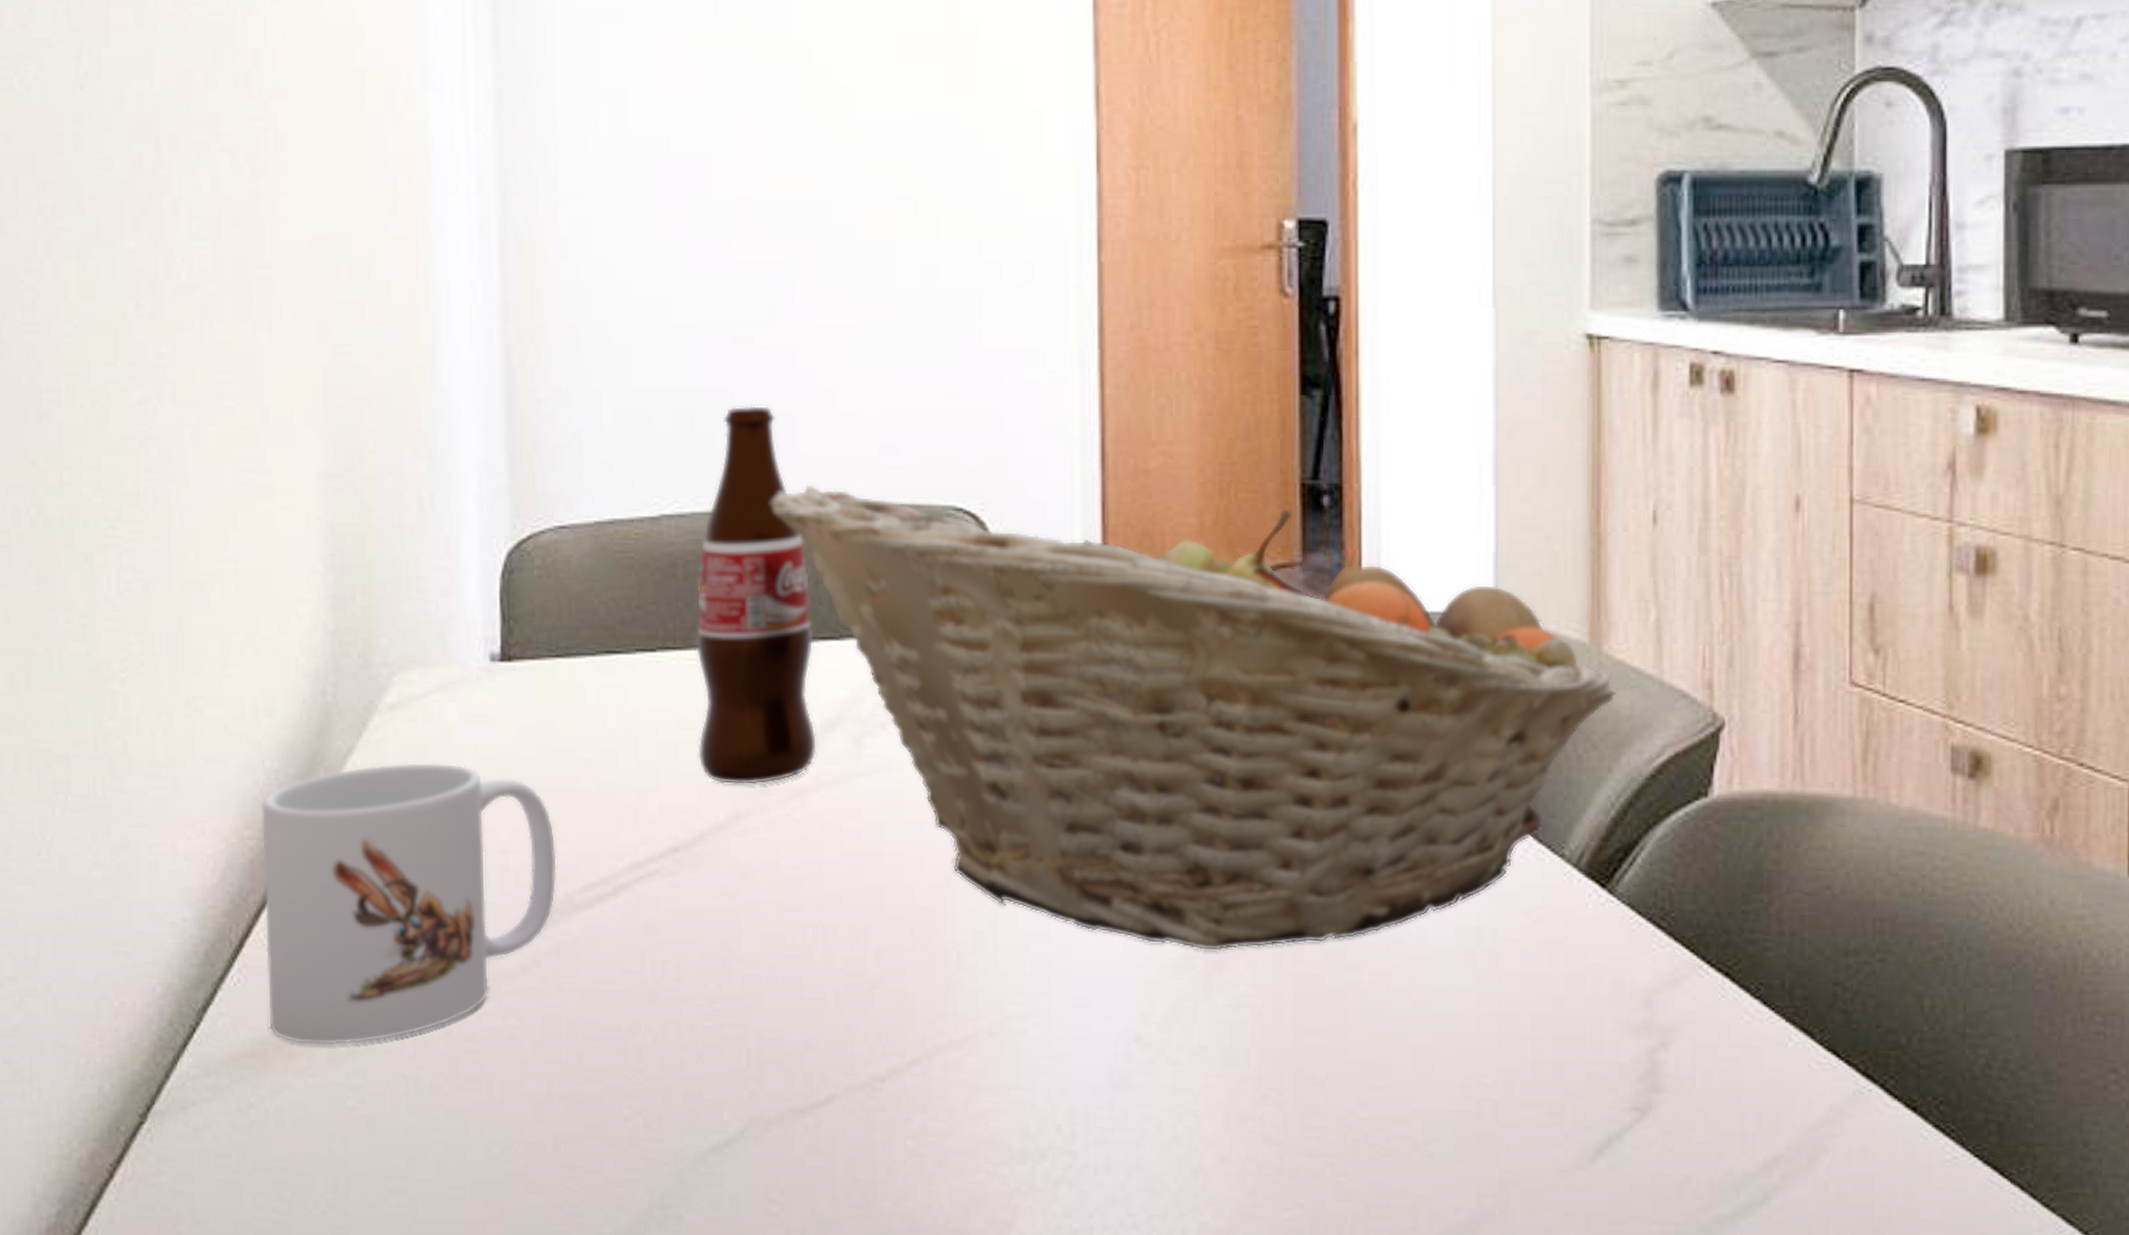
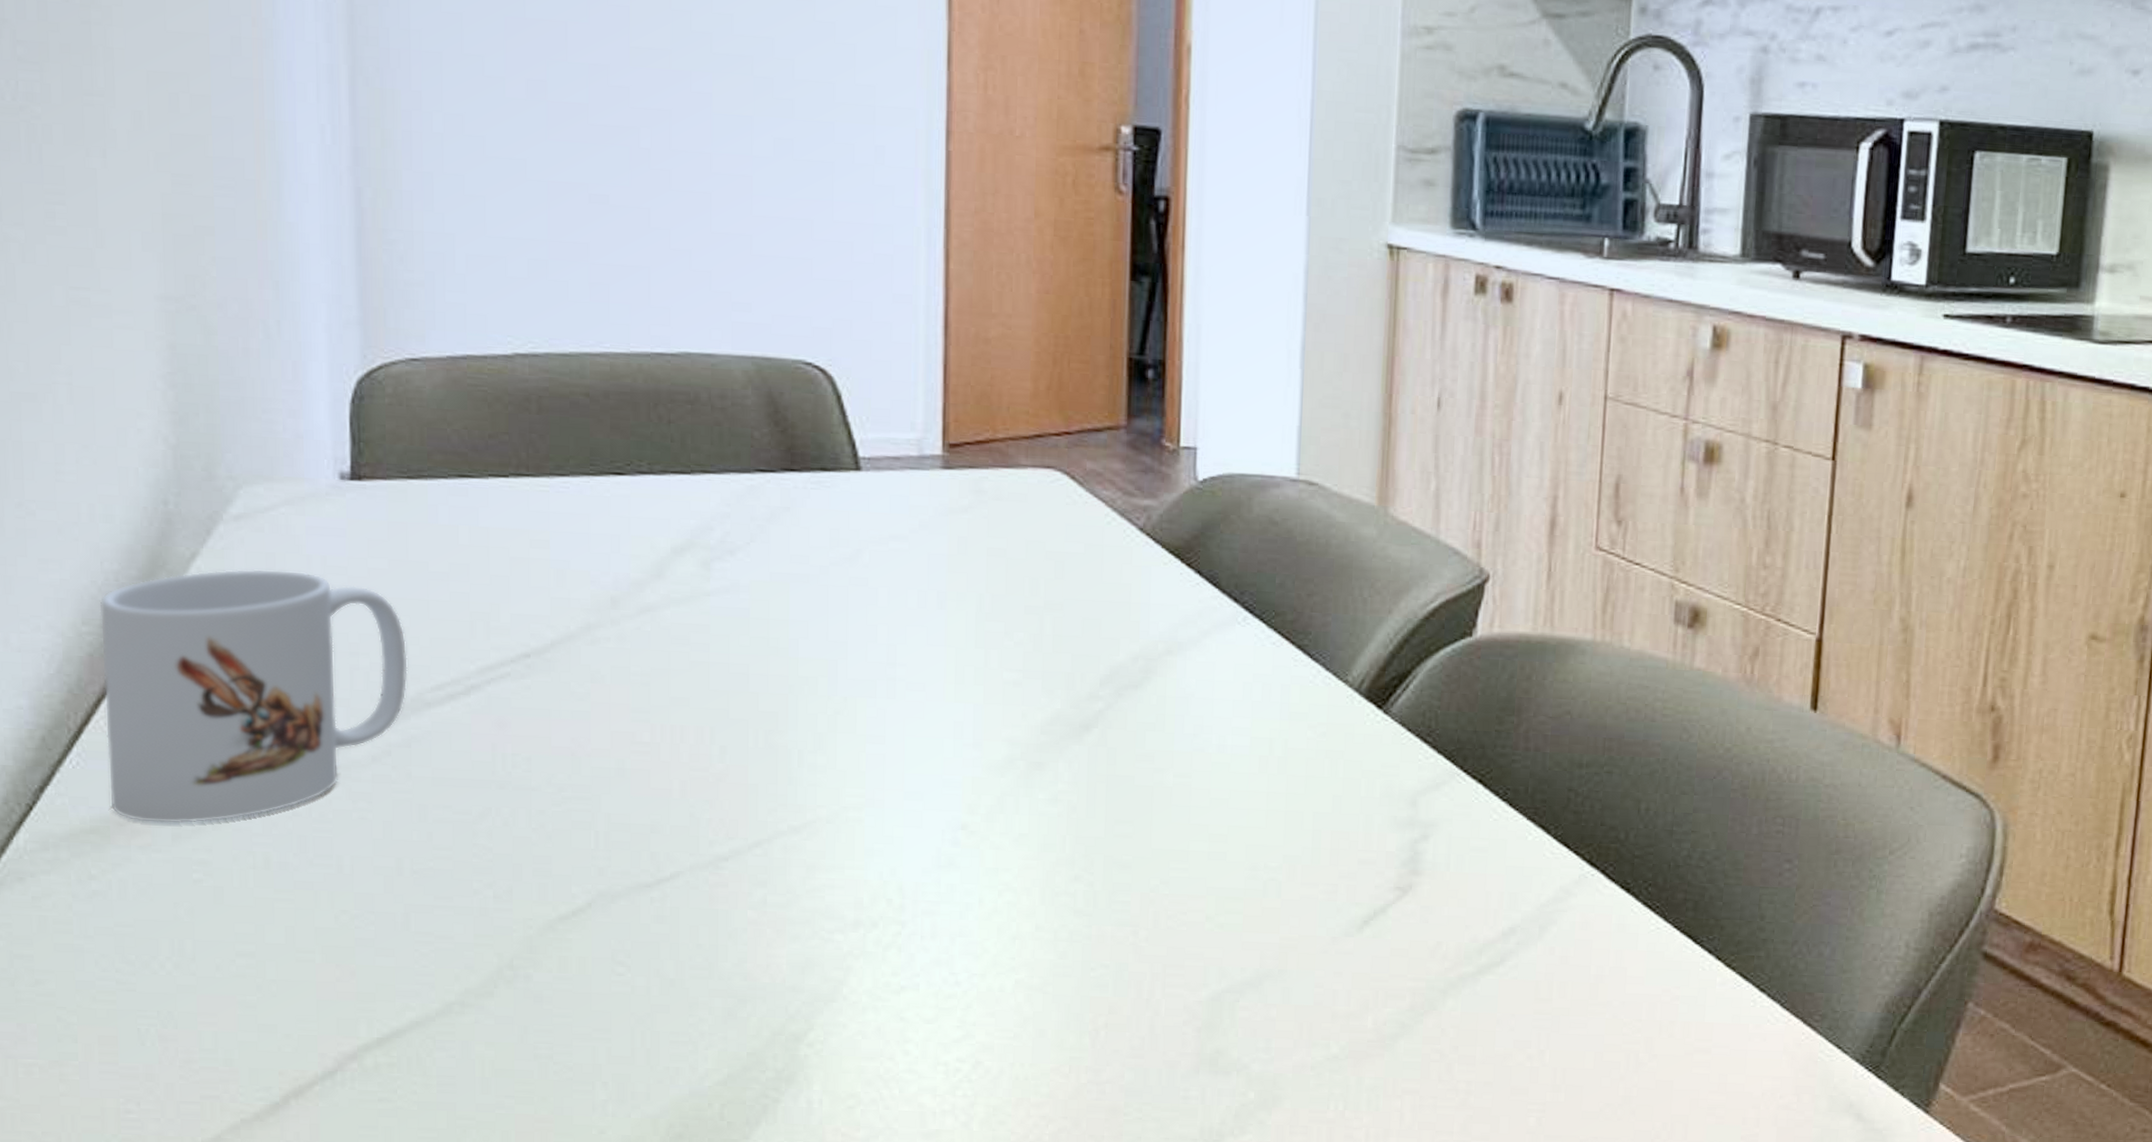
bottle: present [695,406,818,786] -> none [548,258,668,601]
fruit basket: present [770,484,1617,951] -> none [624,334,1399,754]

